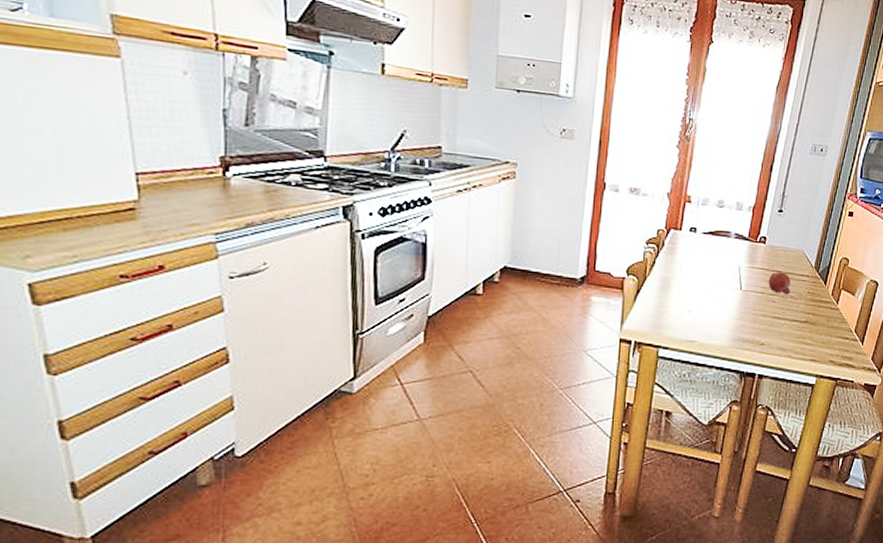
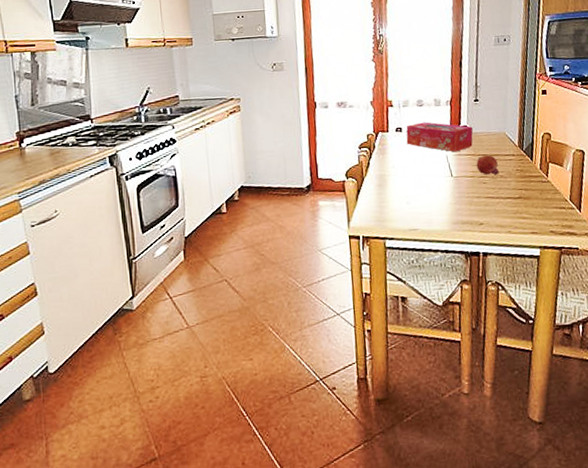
tissue box: none [699,225,772,264] -> present [406,122,473,152]

